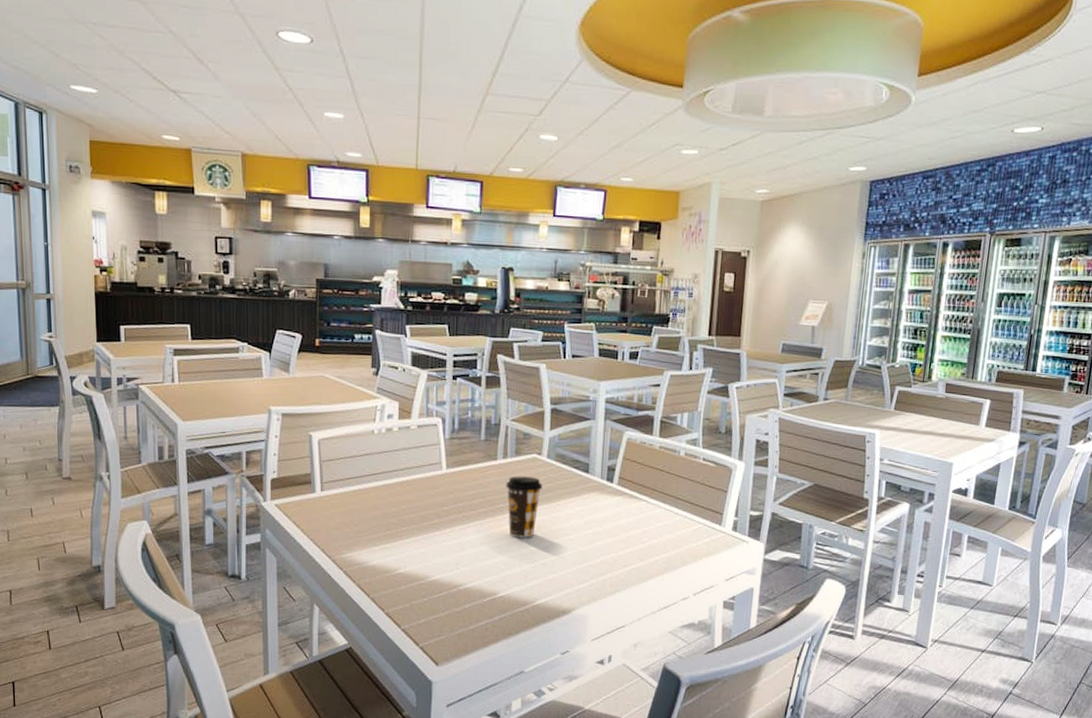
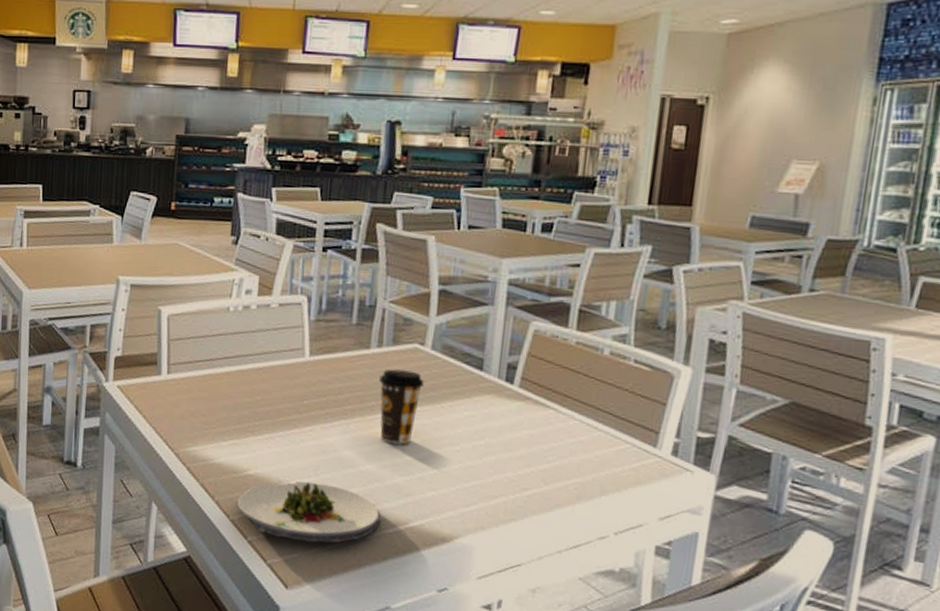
salad plate: none [389,574,513,625] -> present [236,480,381,543]

